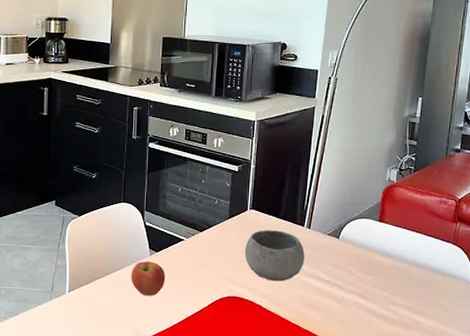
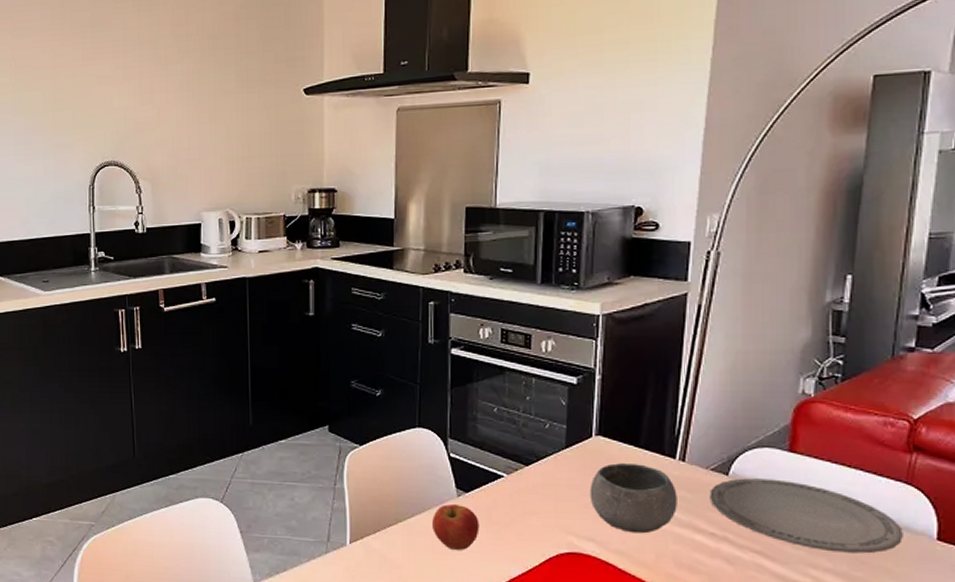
plate: none [326,240,450,294] -> present [709,478,903,554]

